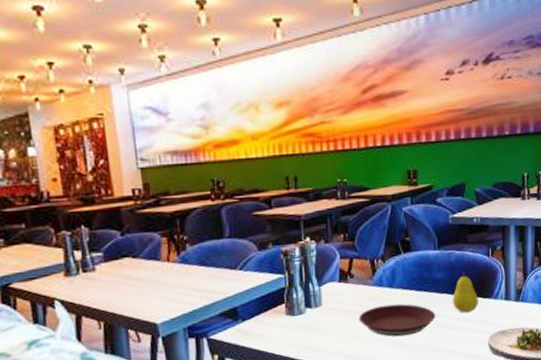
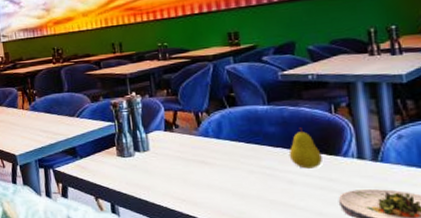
plate: present [358,303,436,337] -> none [186,154,271,185]

